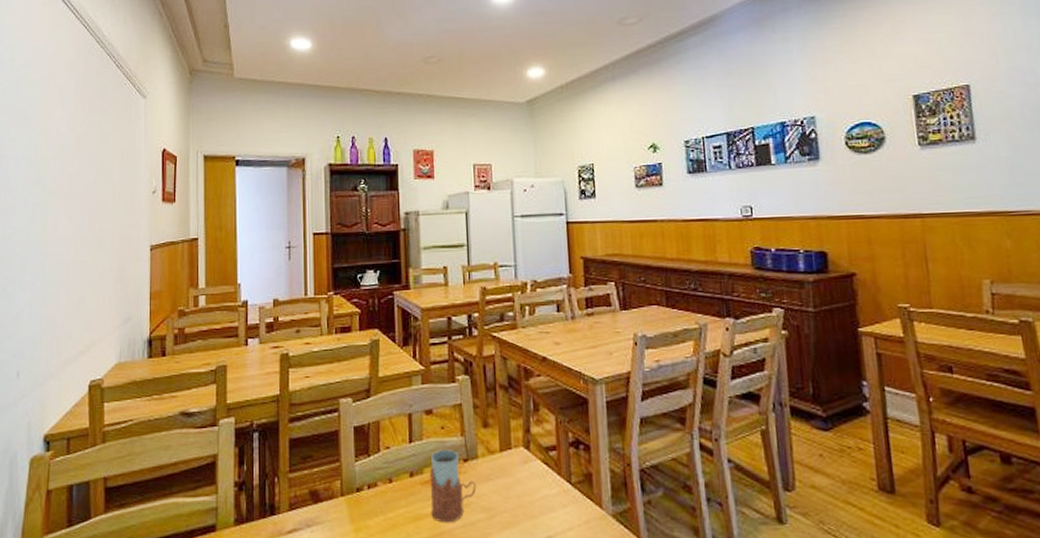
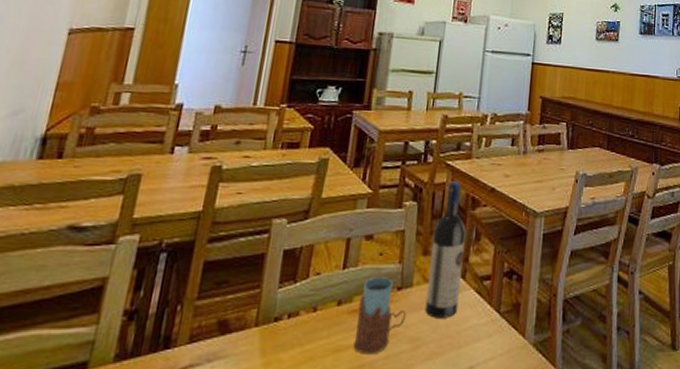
wine bottle: none [490,353,527,489] -> present [425,181,466,318]

